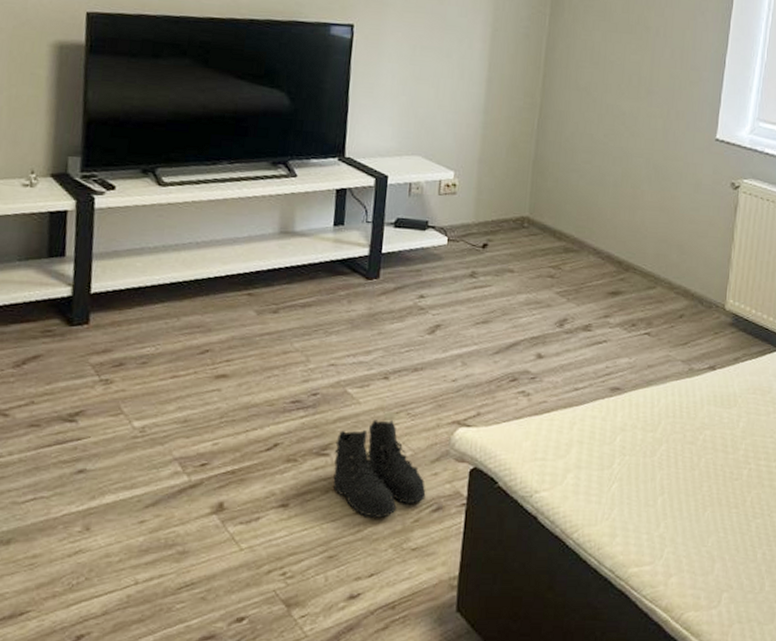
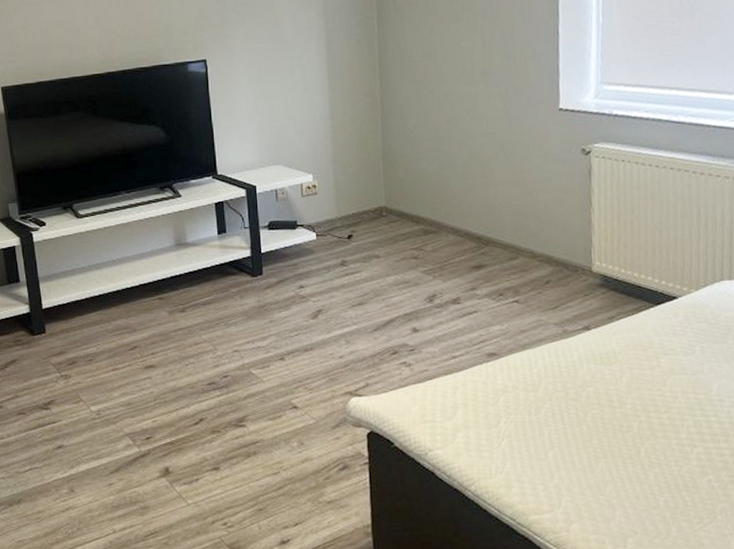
boots: present [332,420,426,518] -> none [249,395,332,477]

